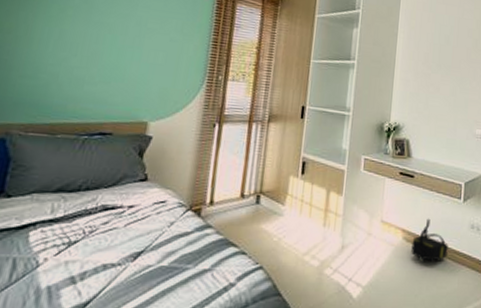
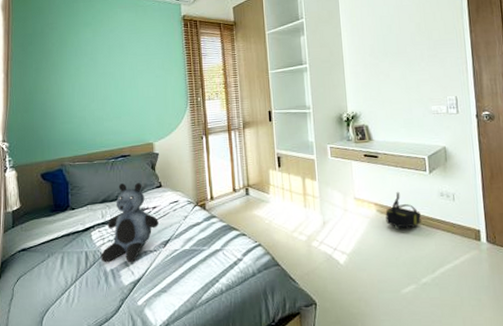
teddy bear: none [35,170,133,279] -> present [100,183,159,263]

